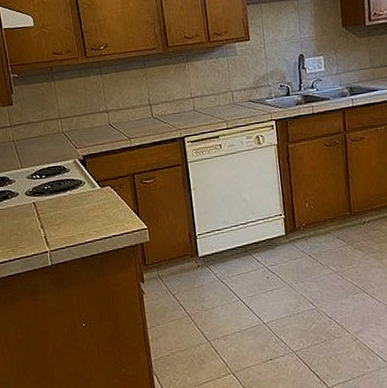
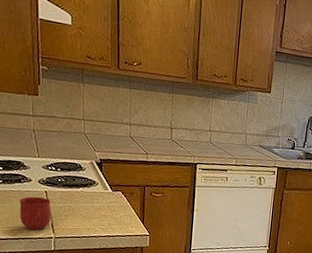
mug: none [10,210,44,248] -> present [19,196,51,231]

